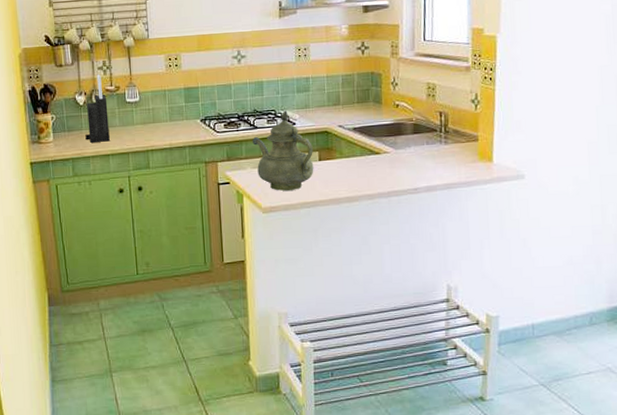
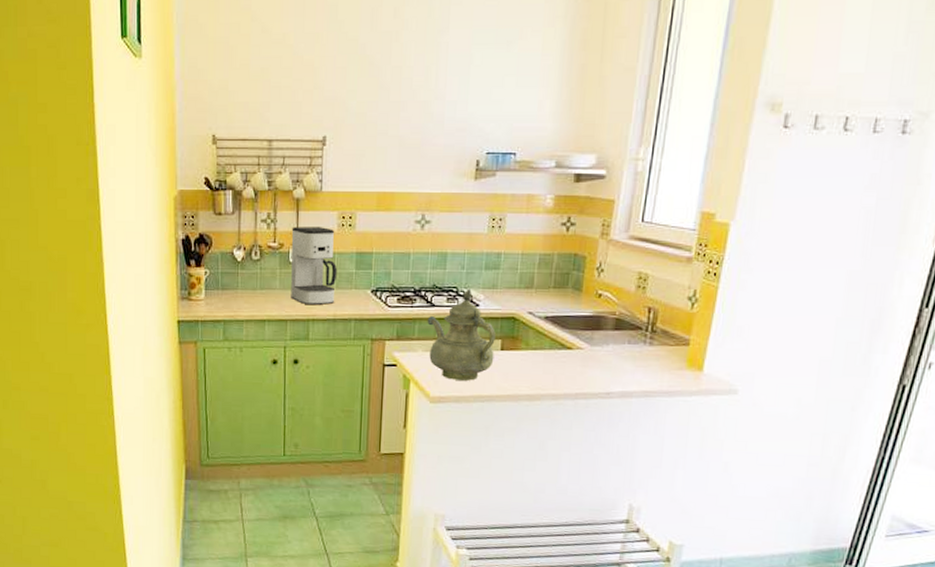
knife block: present [85,74,110,143] -> none [240,227,269,305]
coffee maker: none [125,69,170,138] -> present [291,226,338,305]

